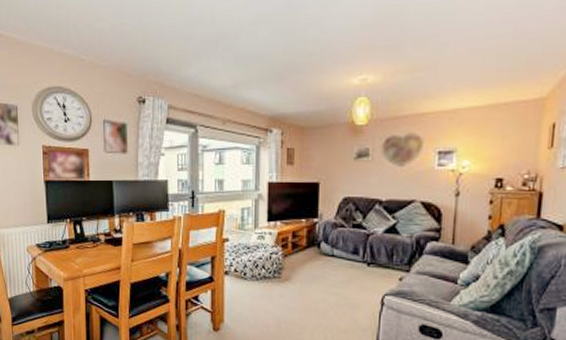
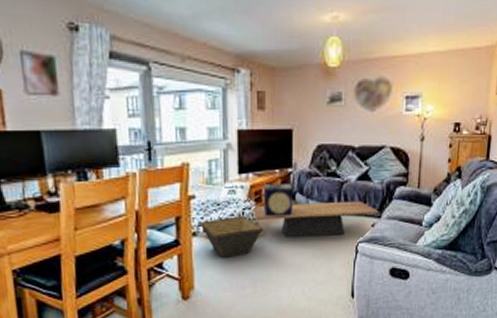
basket: none [231,260,288,297] -> present [199,216,263,258]
coffee table: none [278,251,408,286] -> present [252,200,379,237]
decorative cube: none [290,232,318,263] -> present [264,184,292,217]

